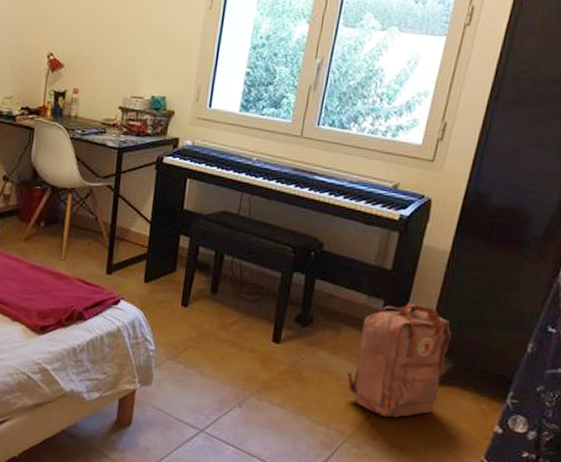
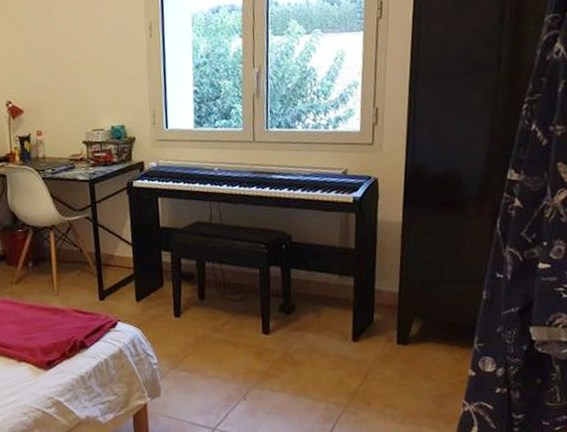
backpack: present [347,302,452,418] -> none [334,274,417,382]

